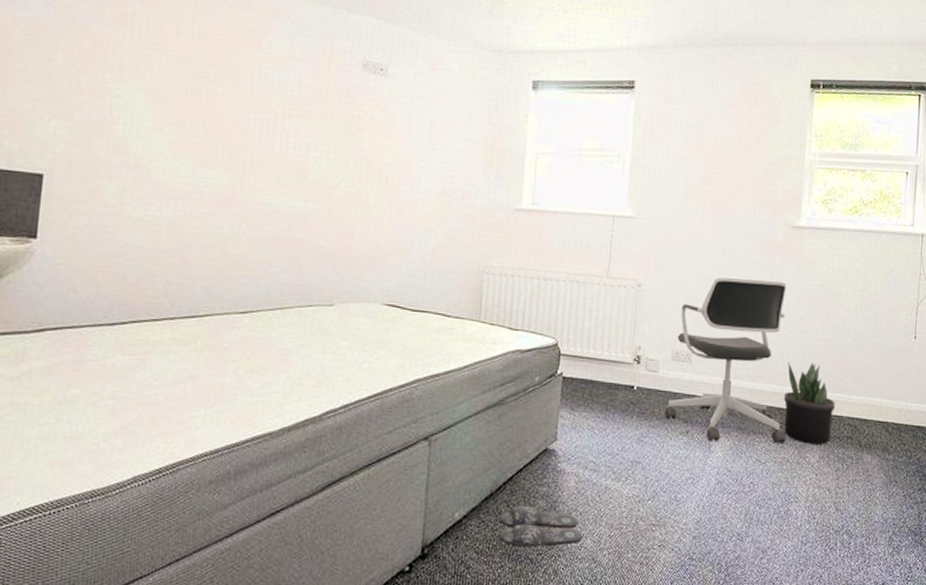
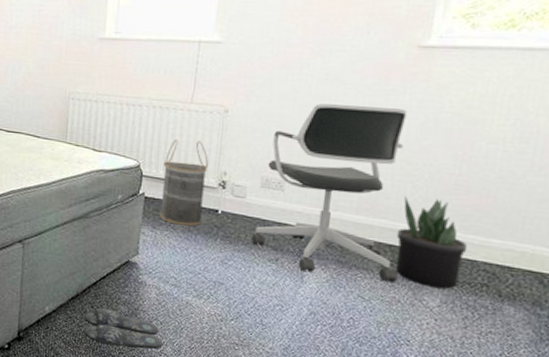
basket: none [578,314,624,405] -> present [160,139,208,226]

